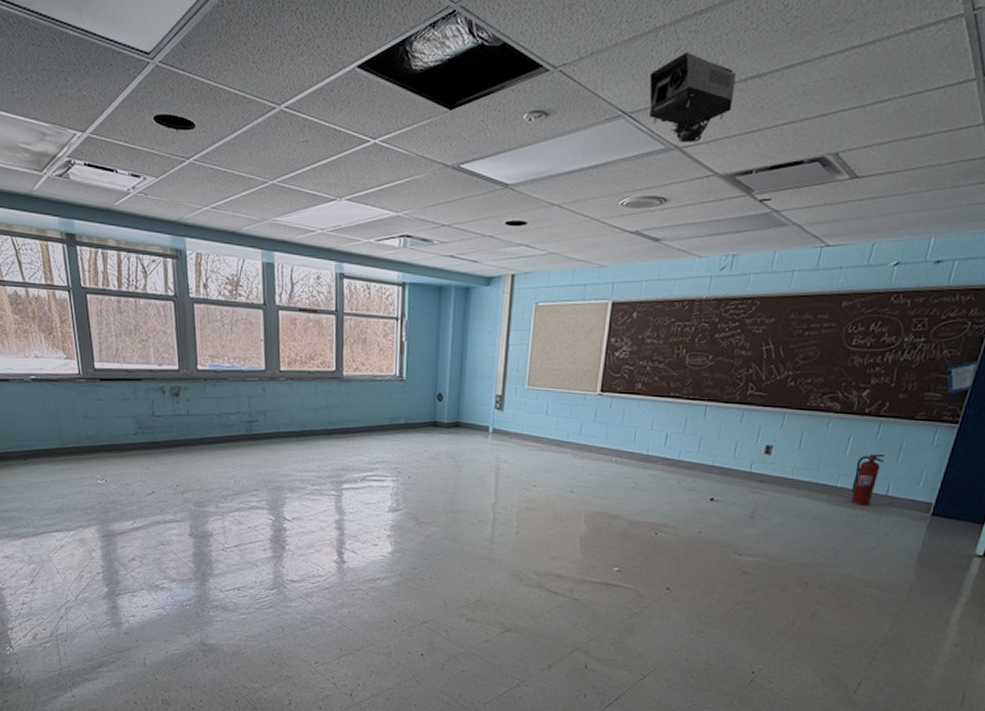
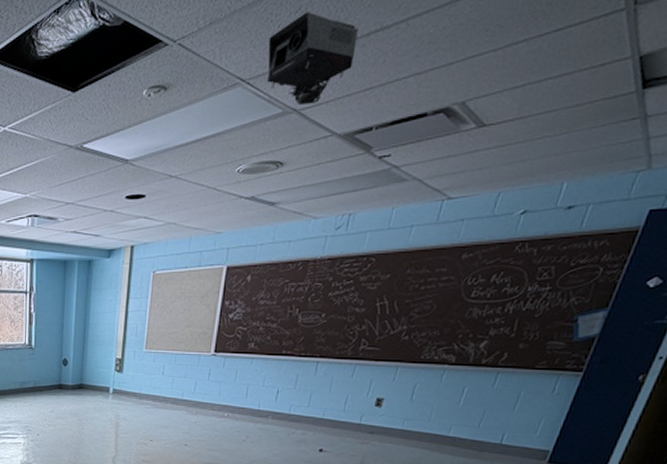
fire extinguisher: present [851,454,886,506] -> none [463,403,502,454]

